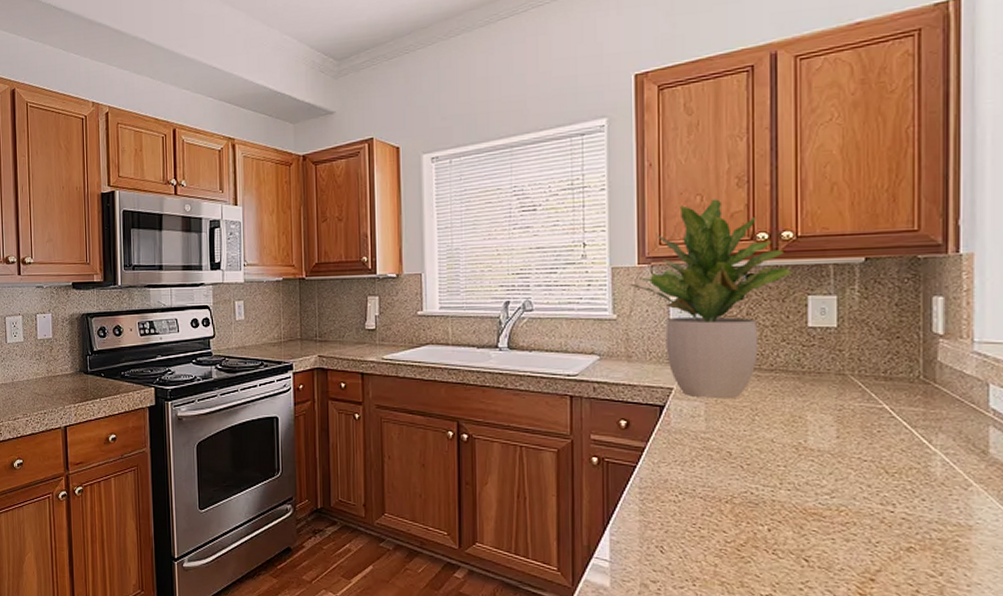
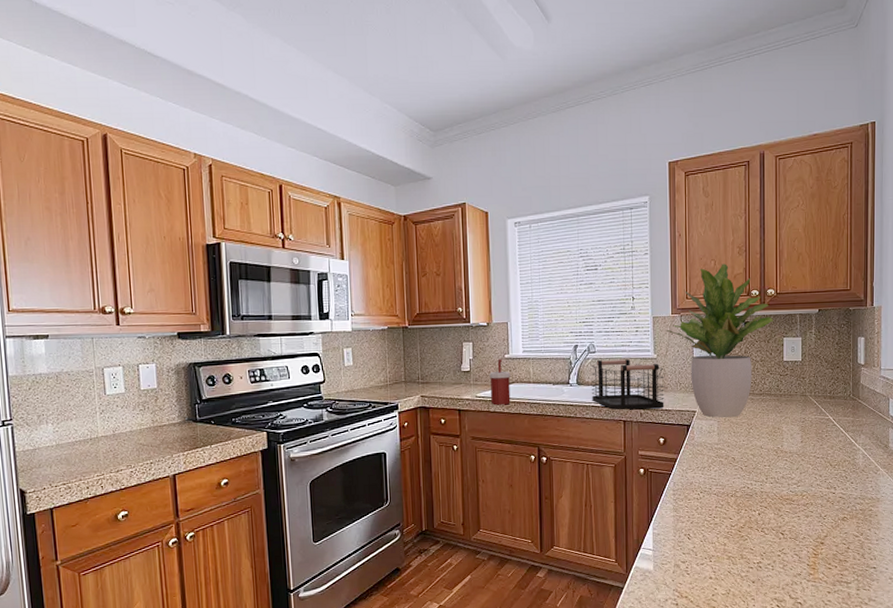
soap dispenser: none [398,316,425,370] -> present [489,359,511,406]
dish rack: none [527,320,627,383] -> present [591,359,664,410]

